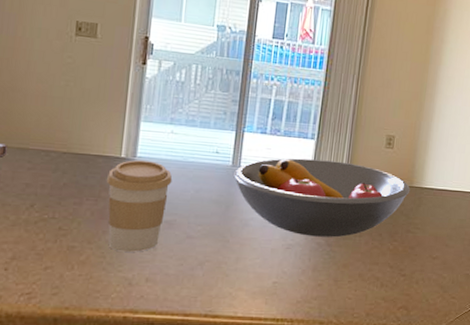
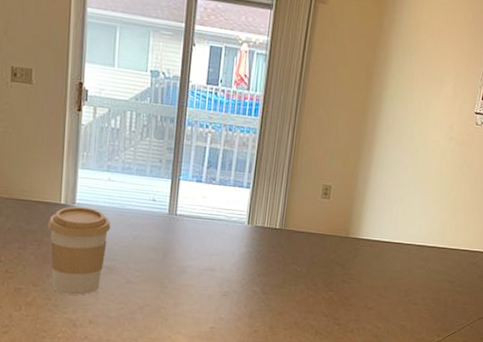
fruit bowl: present [234,158,411,238] -> none [170,207,347,286]

